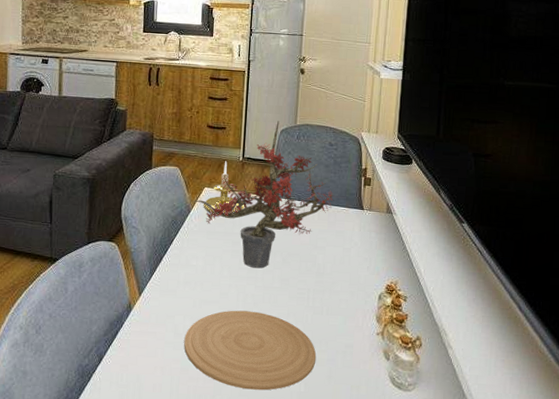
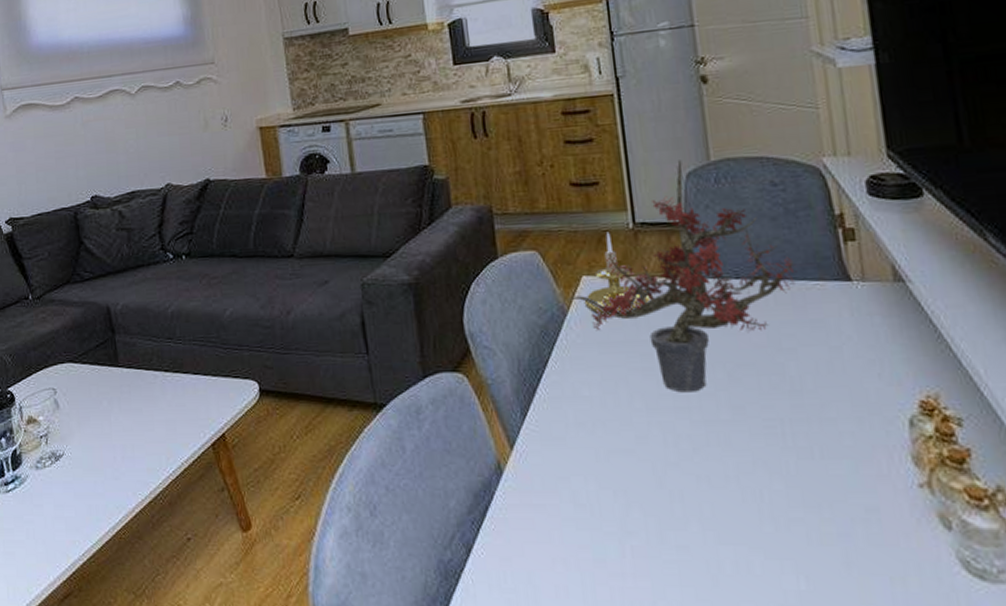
plate: present [184,310,317,391] -> none [590,461,818,590]

